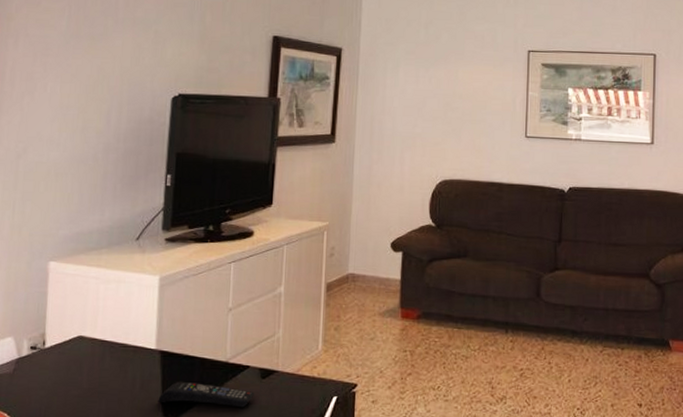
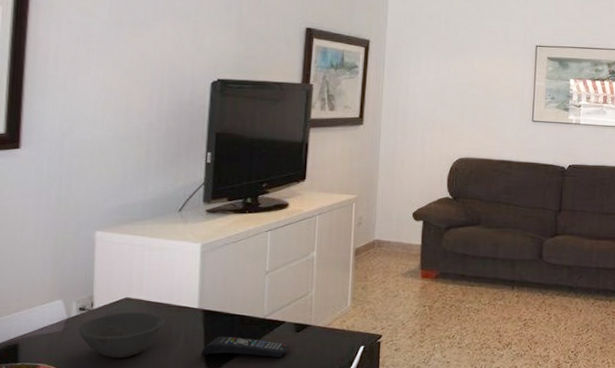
bowl: none [29,352,120,404] -> present [79,312,165,358]

